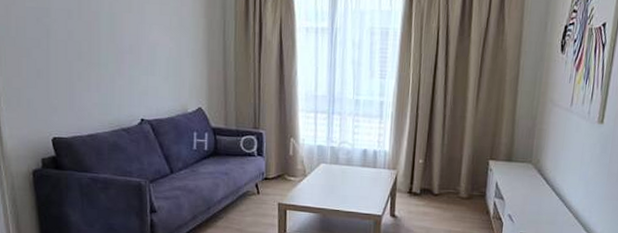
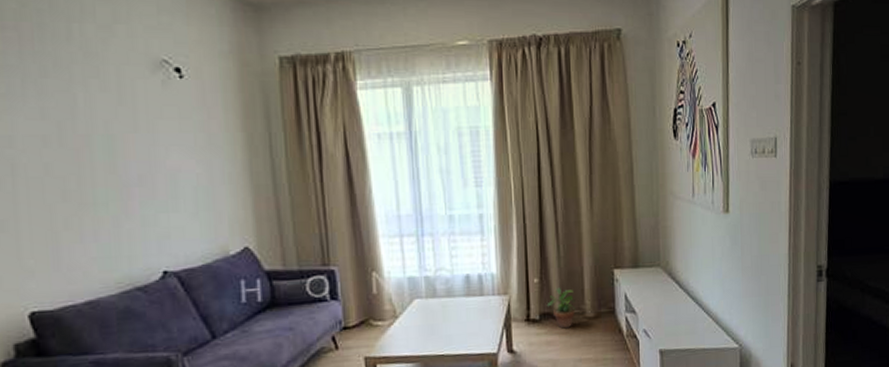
potted plant: none [427,169,452,204] -> present [546,288,576,329]

